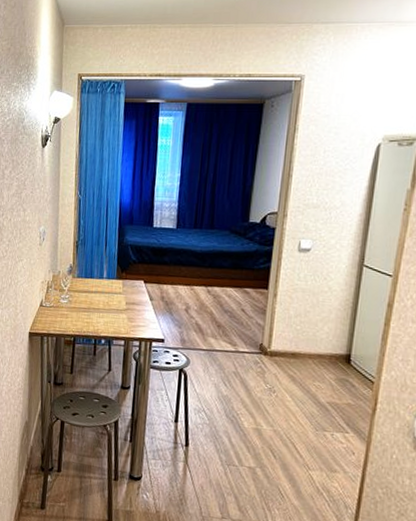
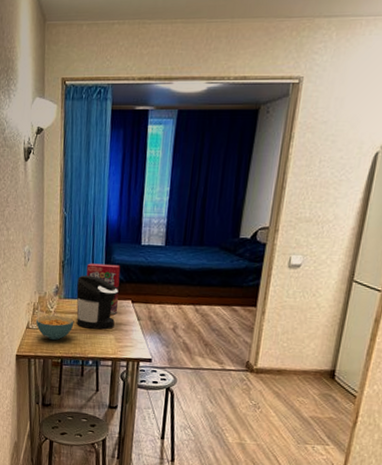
cereal bowl: none [49,294,87,319] -> present [35,315,74,341]
coffee maker: none [89,255,131,309] -> present [76,275,119,330]
cereal box: none [100,244,133,294] -> present [86,263,121,315]

